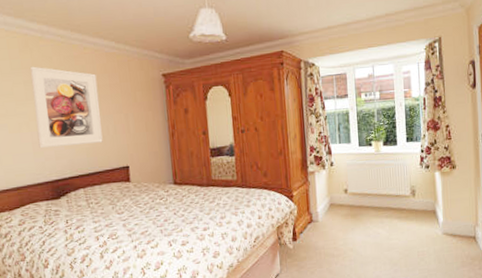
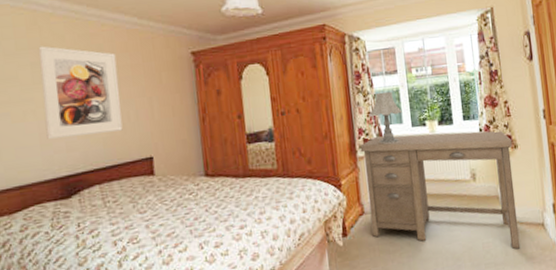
desk: none [311,152,452,258] -> present [360,130,521,249]
table lamp: none [321,113,351,162] -> present [369,91,402,145]

